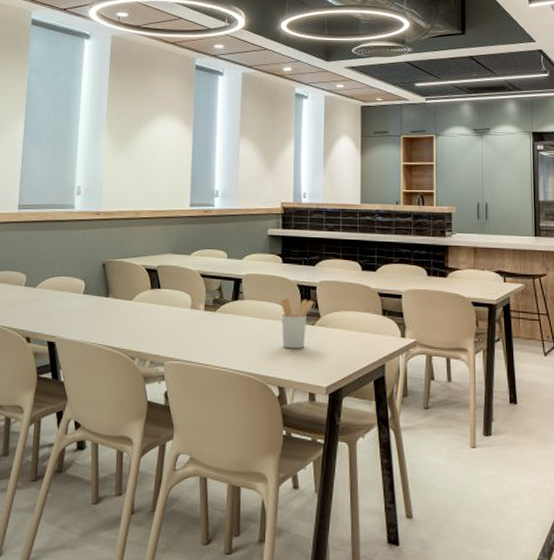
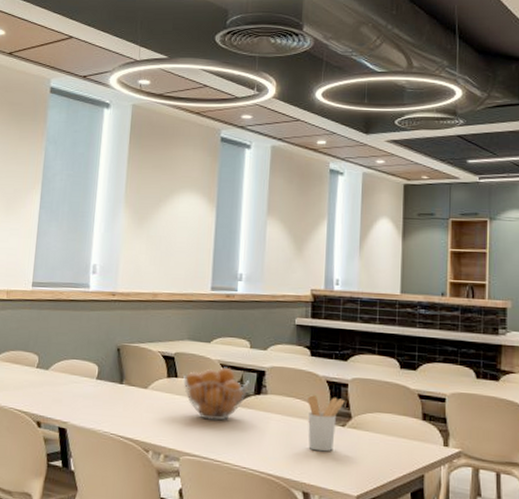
fruit basket: none [166,278,227,326] -> present [183,368,250,421]

